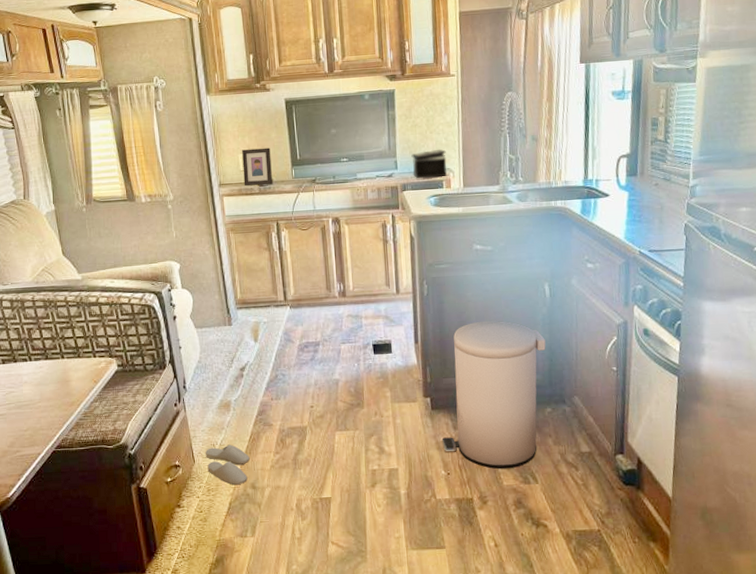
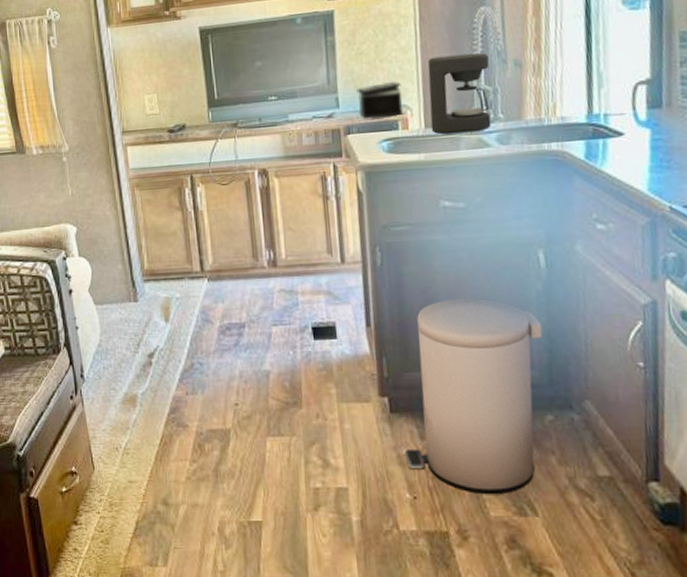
slippers: present [206,444,250,485] -> none [107,448,161,499]
picture frame: present [242,148,273,187] -> none [148,86,185,134]
coffee maker: none [467,128,513,193] -> present [427,52,491,135]

